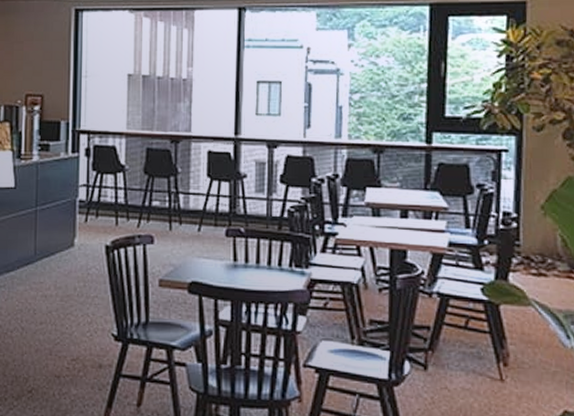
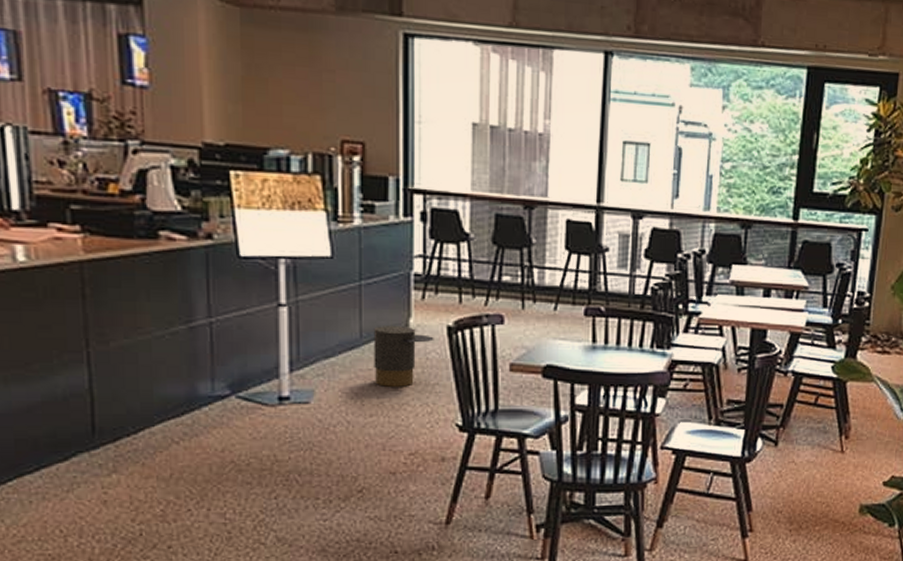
trash can: none [44,245,95,299] -> present [373,326,434,387]

